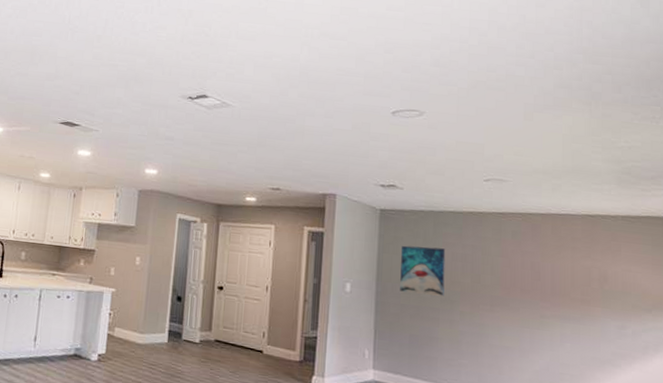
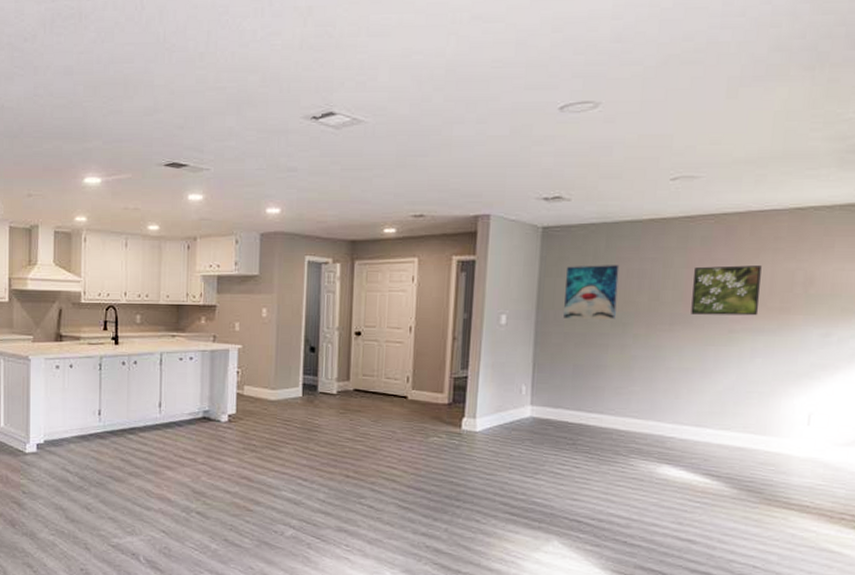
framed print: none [508,257,564,305] -> present [691,265,762,316]

